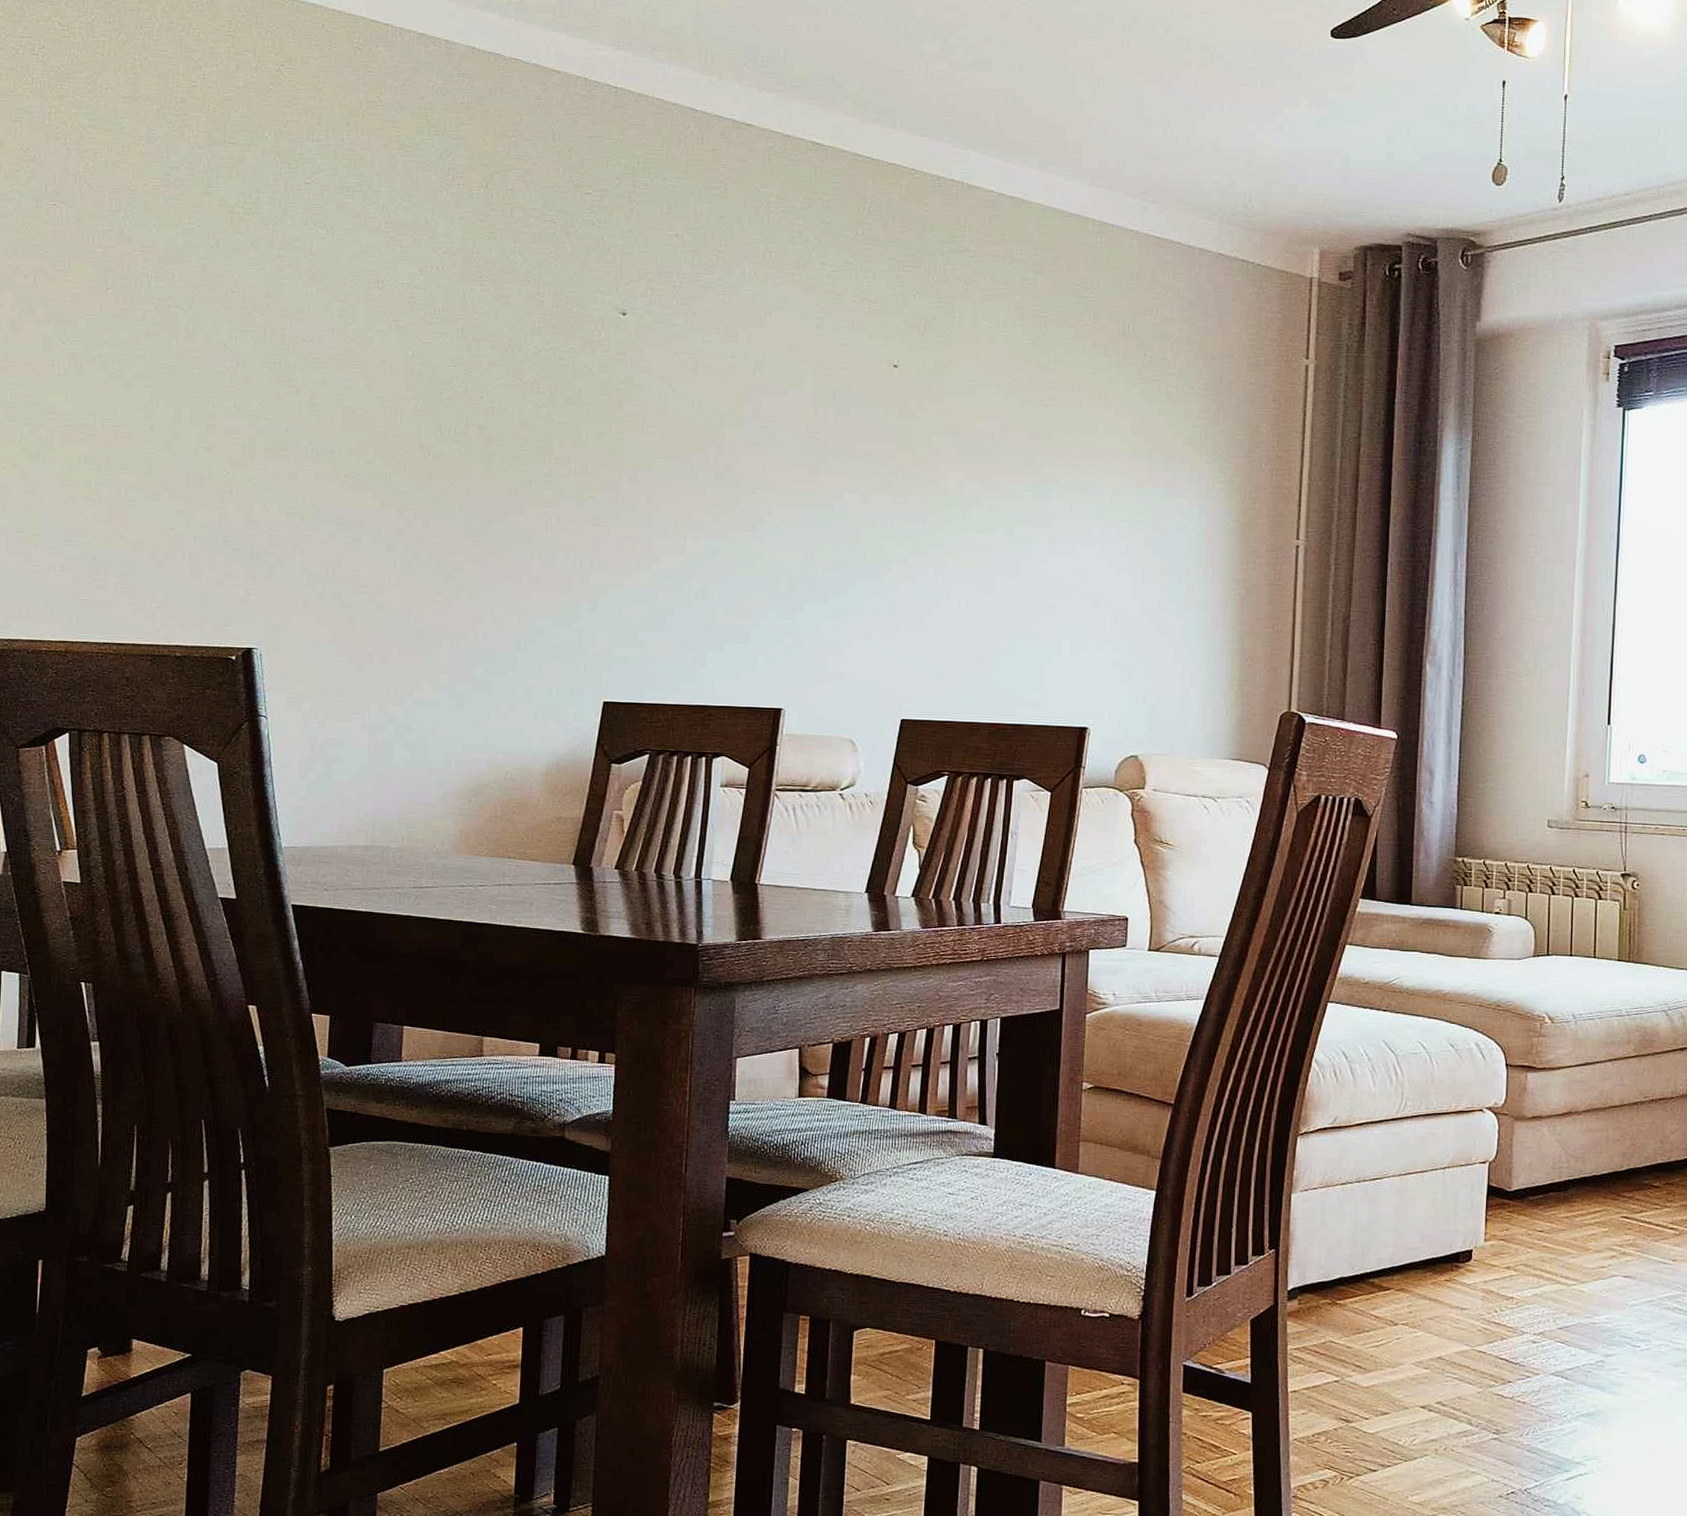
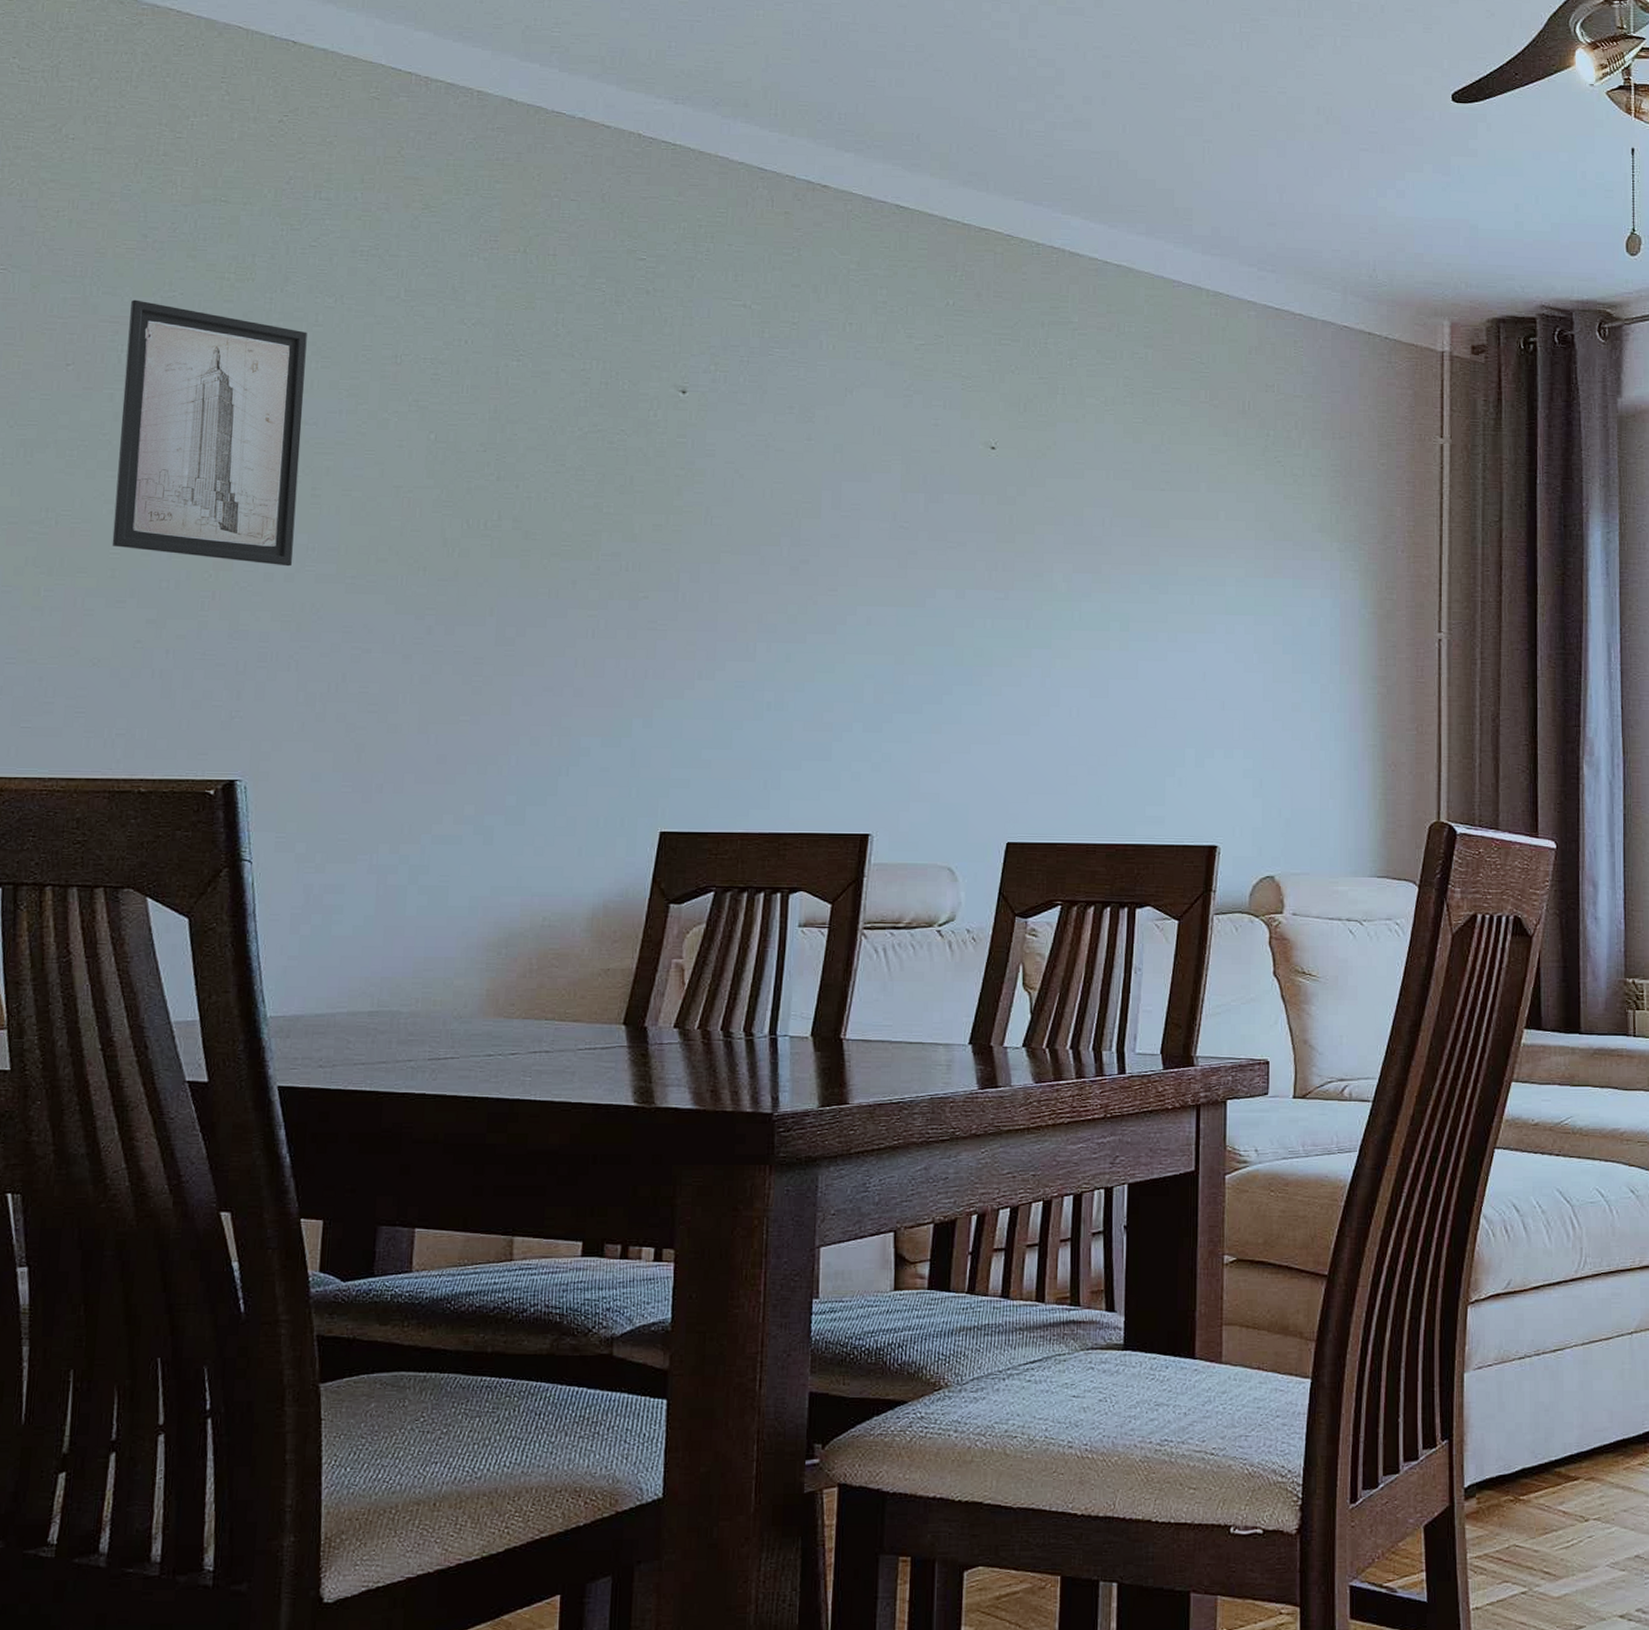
wall art: none [148,231,304,466] -> present [112,299,308,567]

